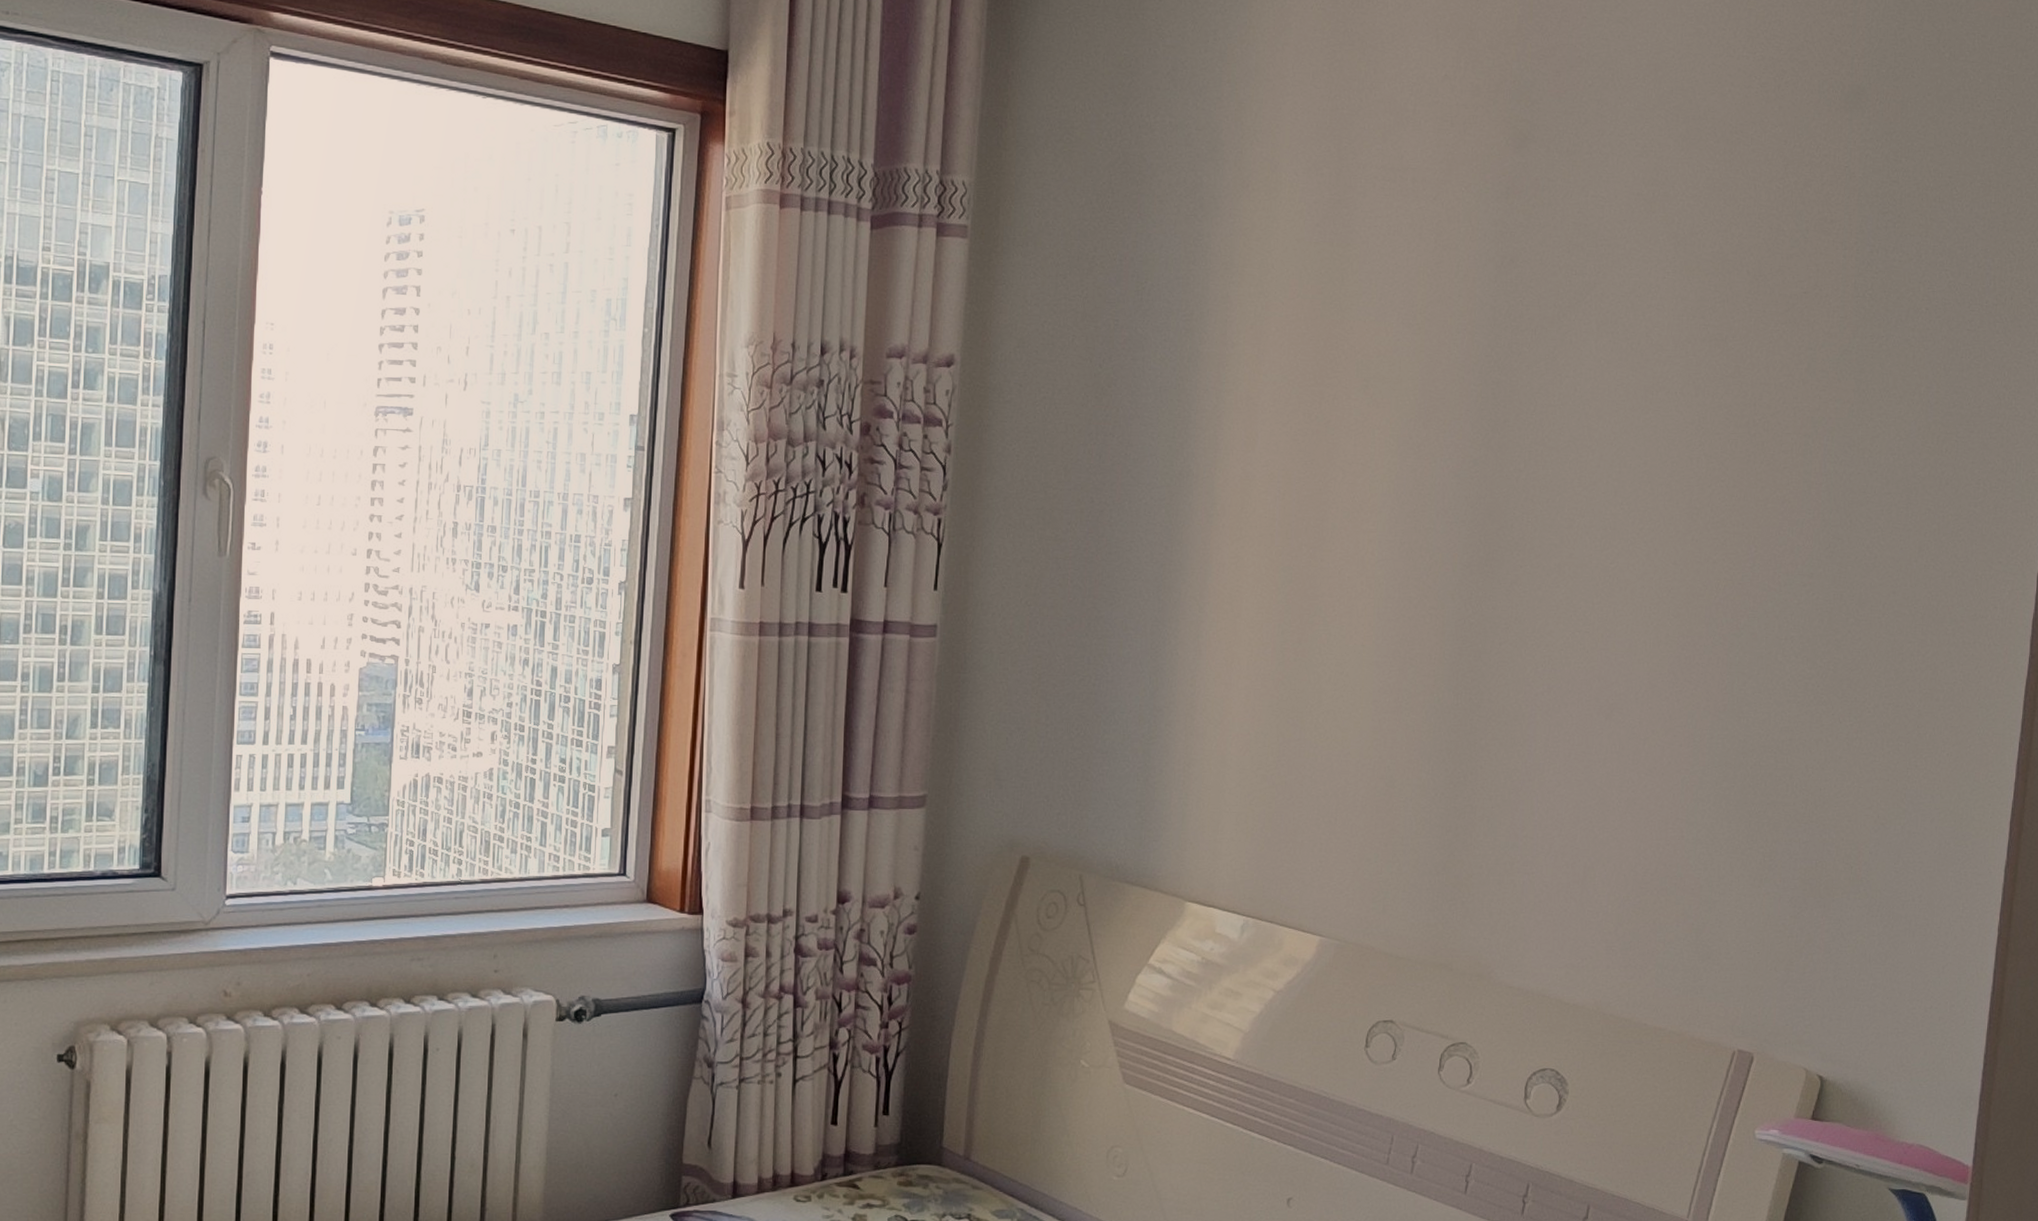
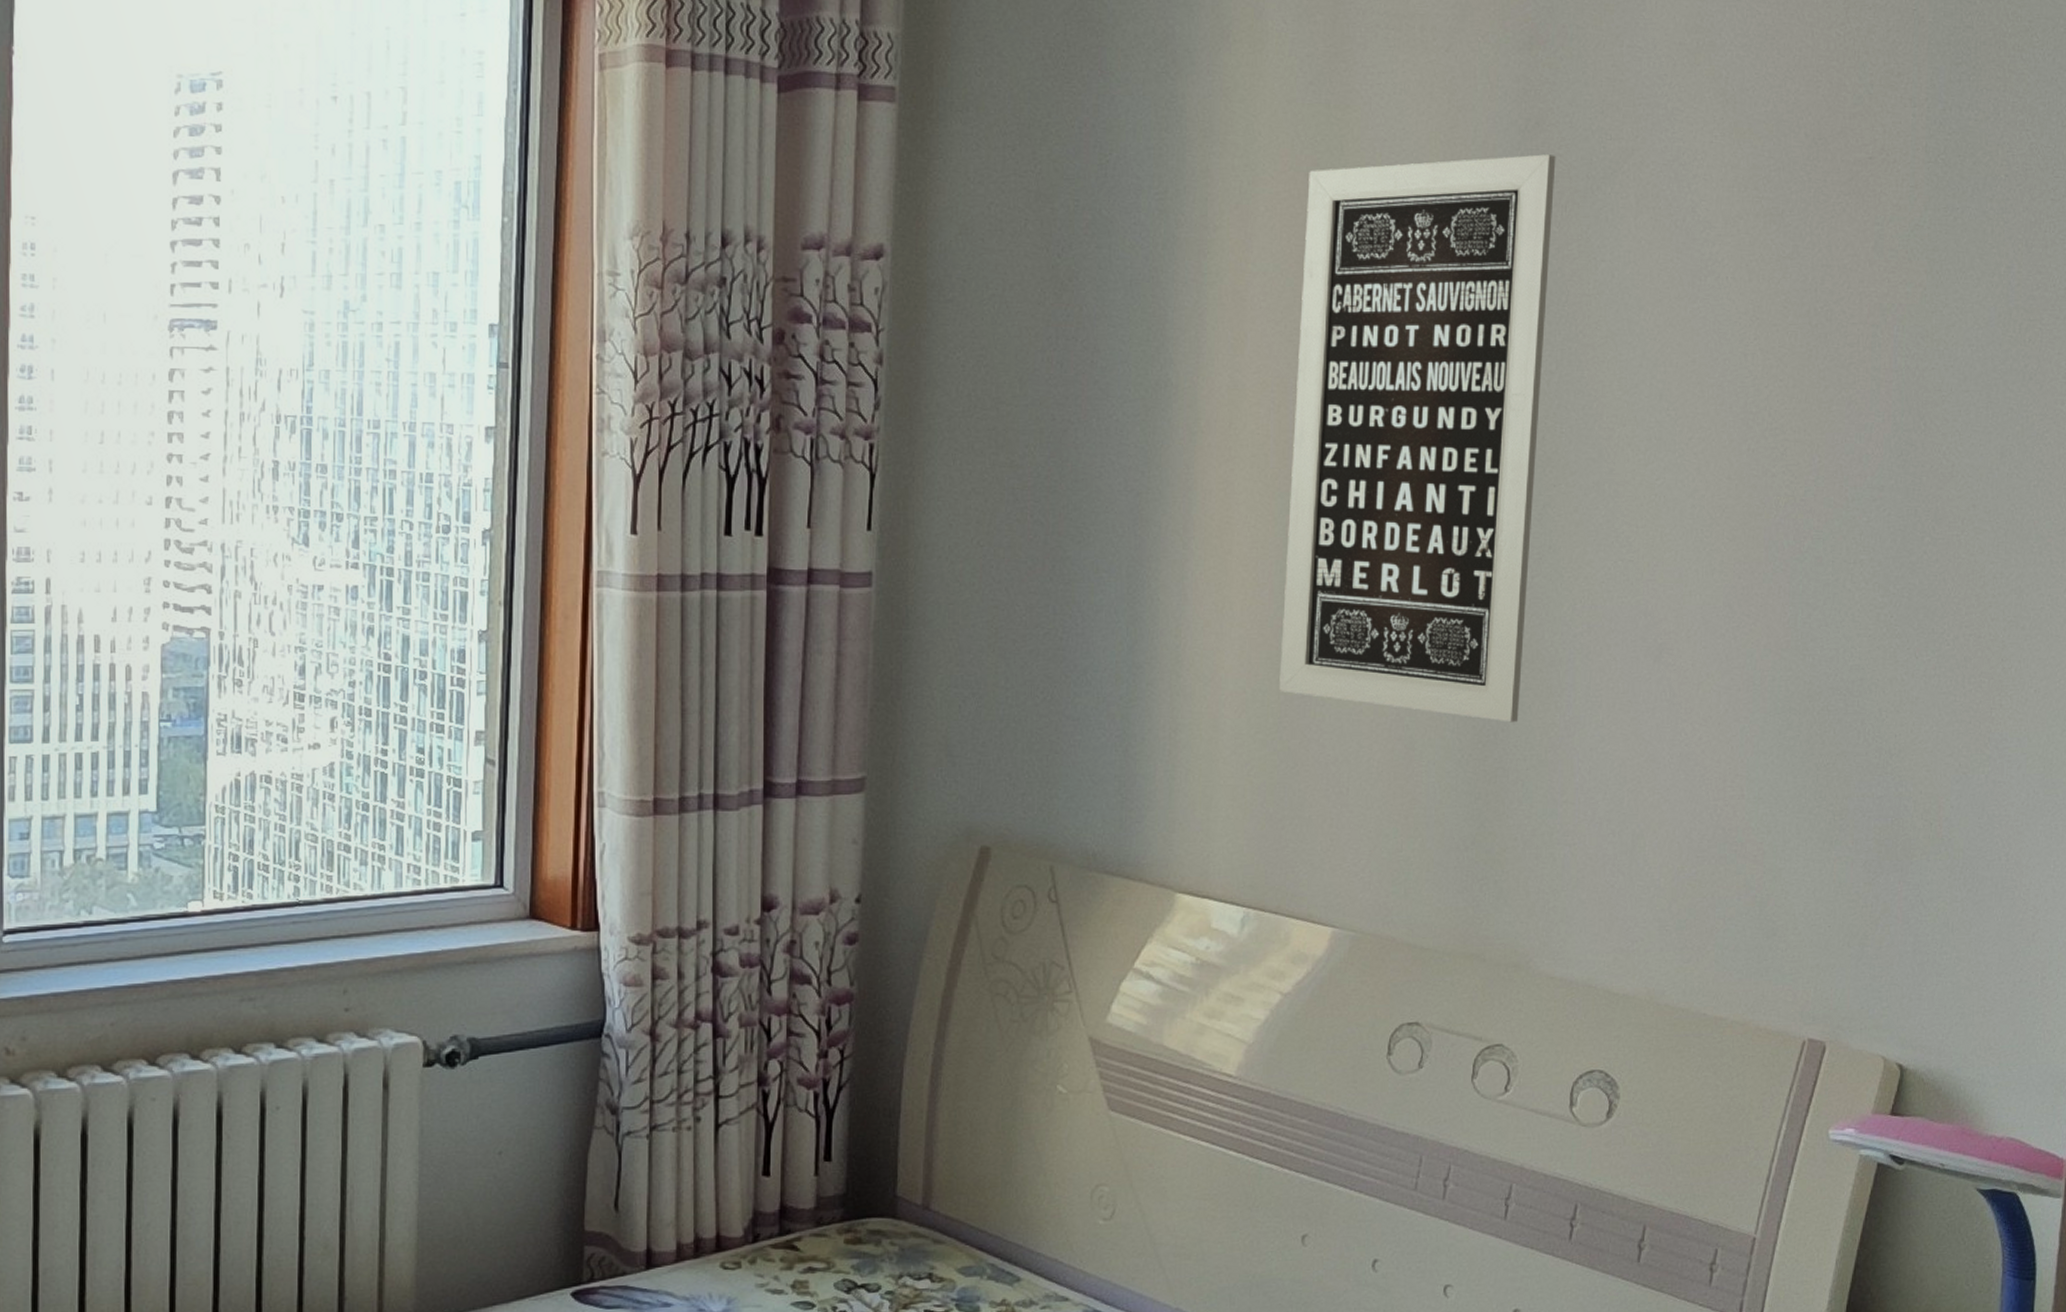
wall art: none [1279,286,1528,767] -> present [1279,154,1556,723]

